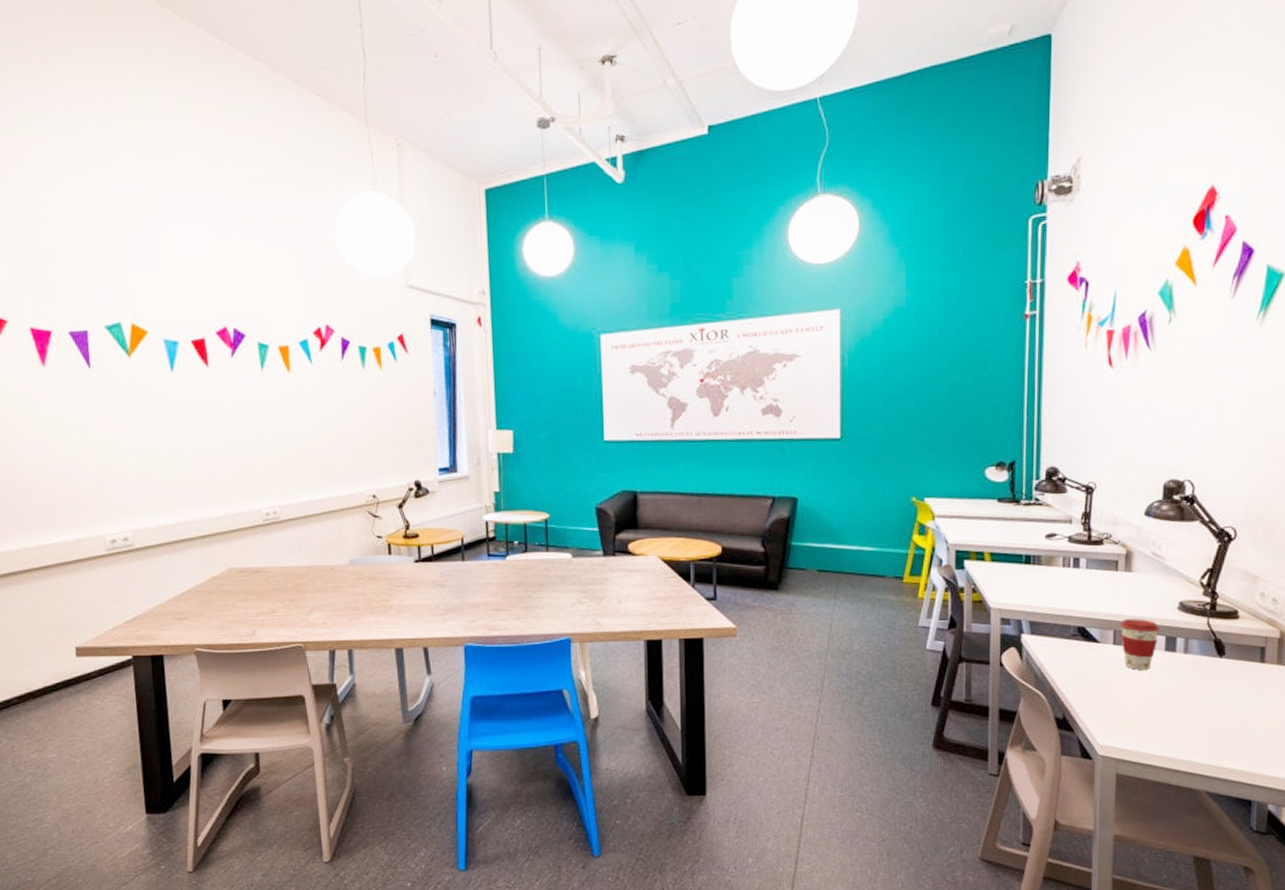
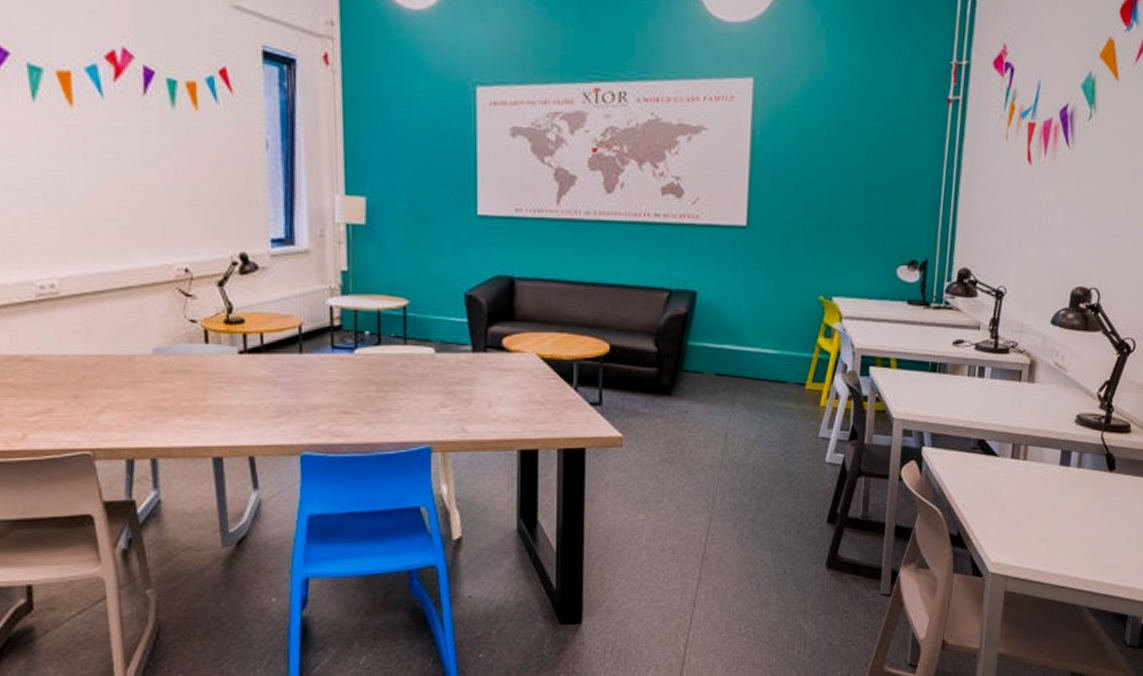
coffee cup: present [1120,619,1160,671] -> none [1019,432,1057,486]

